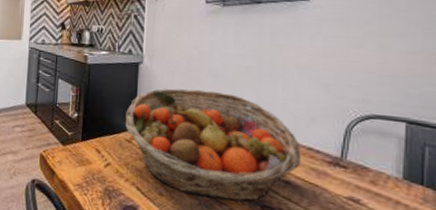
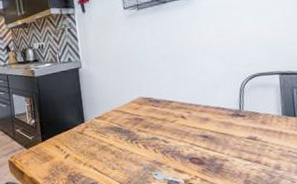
fruit basket: present [125,88,301,202] -> none [75,78,213,164]

